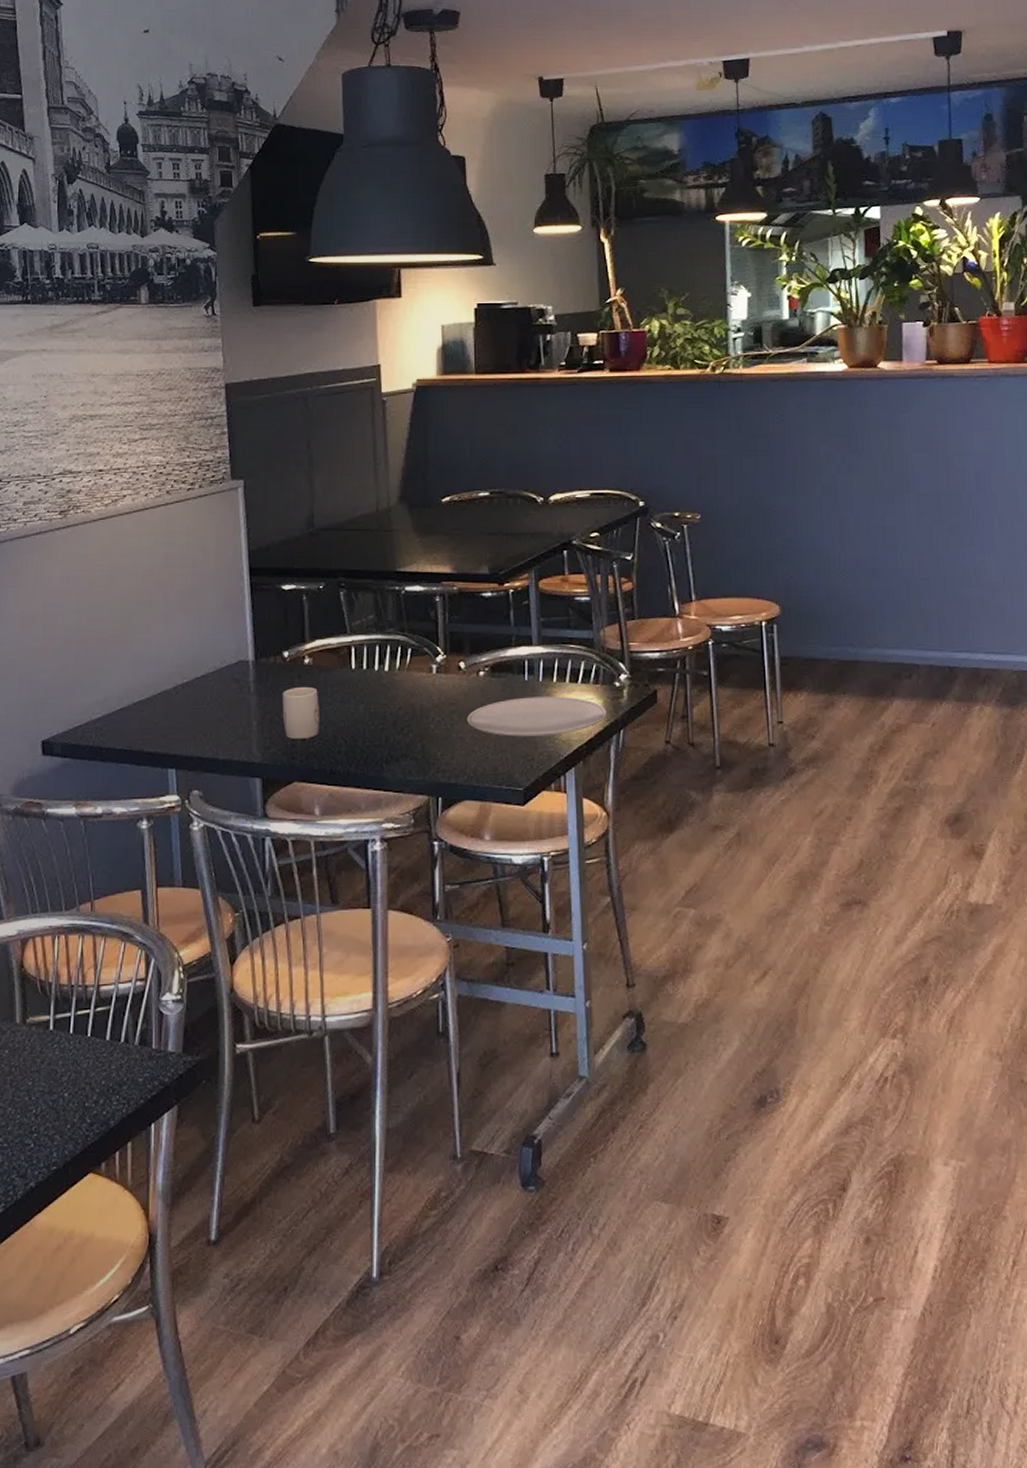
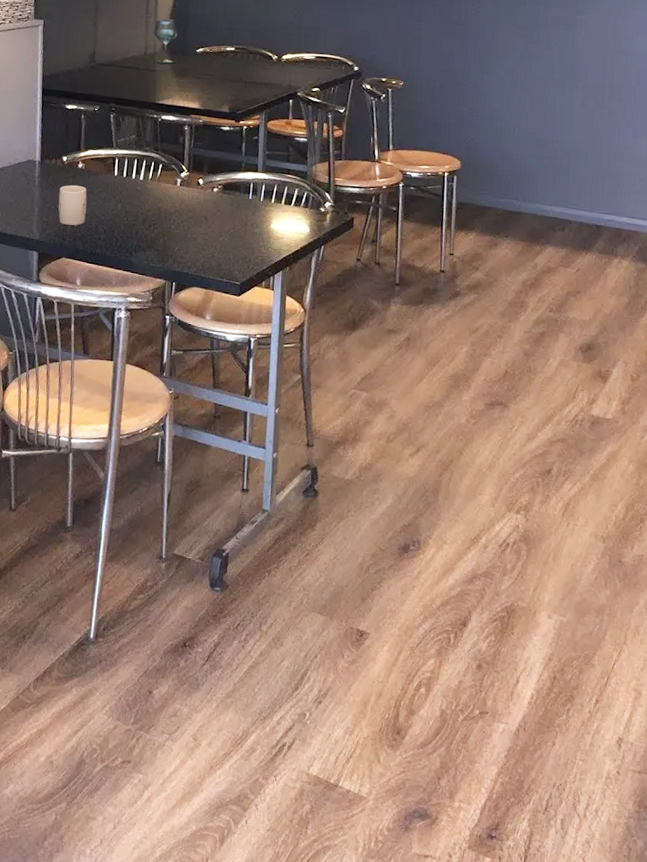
wine glass: none [386,464,416,521] -> present [153,18,178,64]
plate: present [466,696,607,737] -> none [200,212,312,245]

